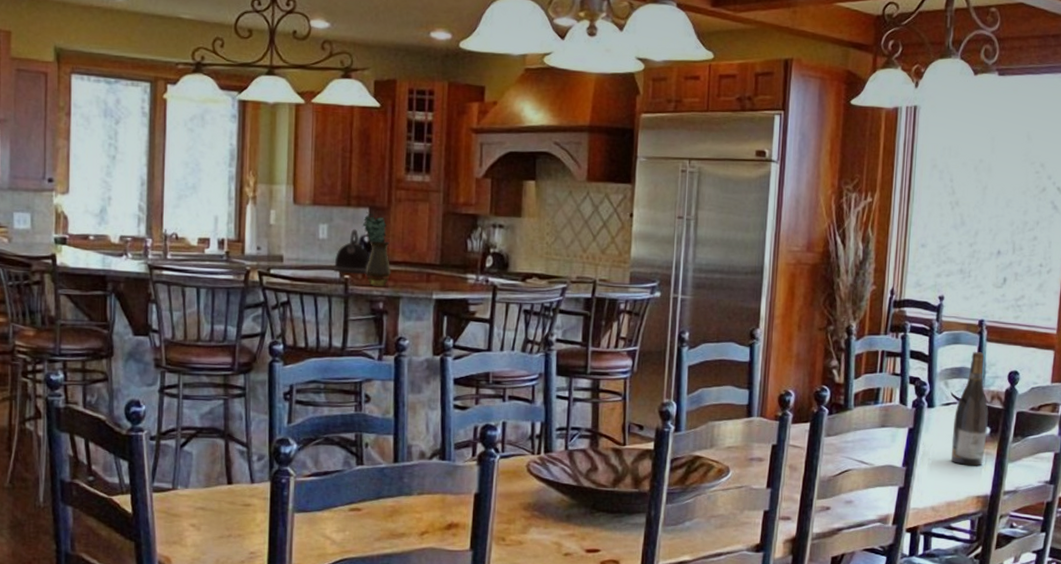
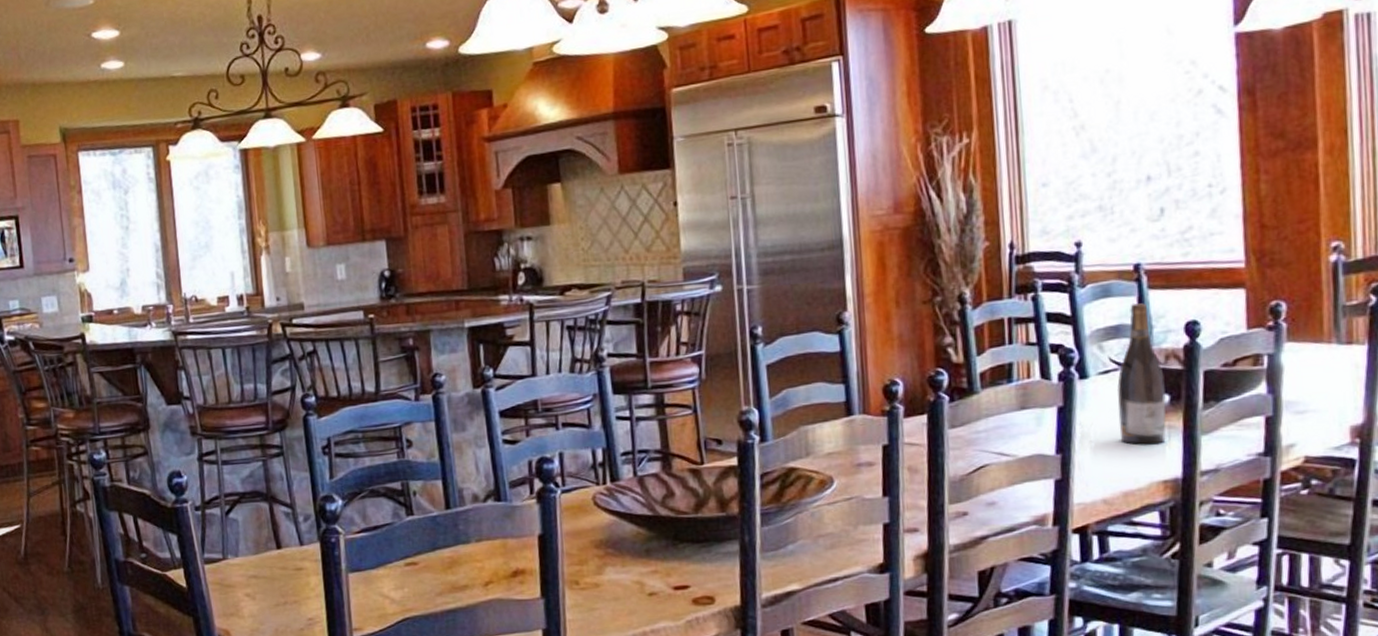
kettle: present [333,229,369,274] -> none [356,265,393,314]
vase: present [362,211,391,286] -> none [380,244,417,322]

